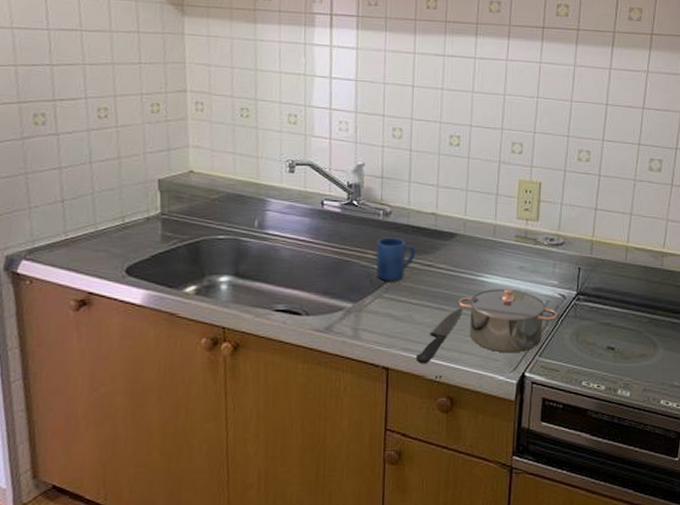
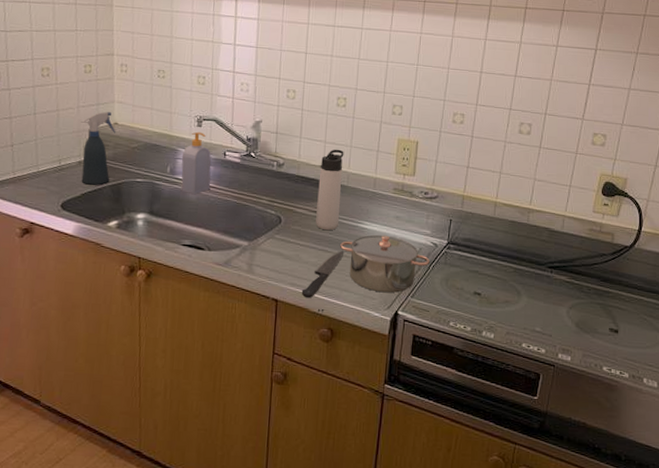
spray bottle: none [148,158,191,246] -> present [81,111,115,186]
soap bottle: none [271,178,307,252] -> present [181,131,211,195]
mug: present [376,237,416,281] -> none [269,186,305,224]
thermos bottle: none [430,193,459,286] -> present [316,149,344,231]

